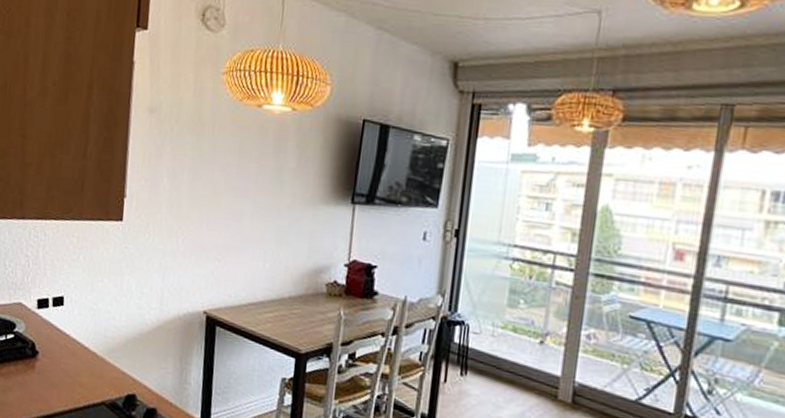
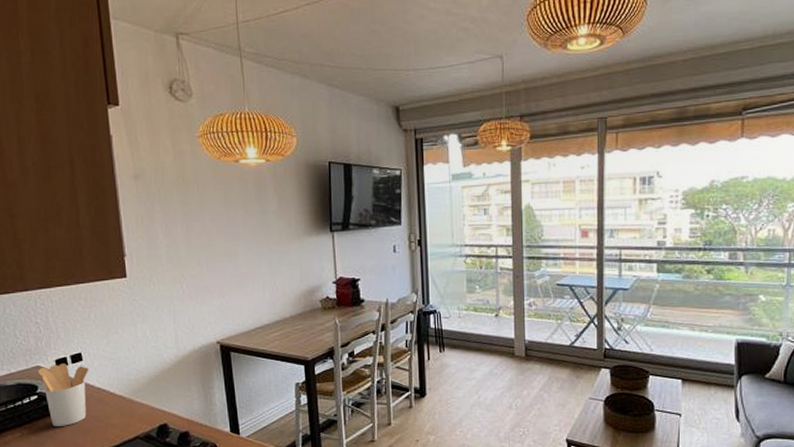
utensil holder: none [19,304,68,375] -> present [38,364,89,426]

